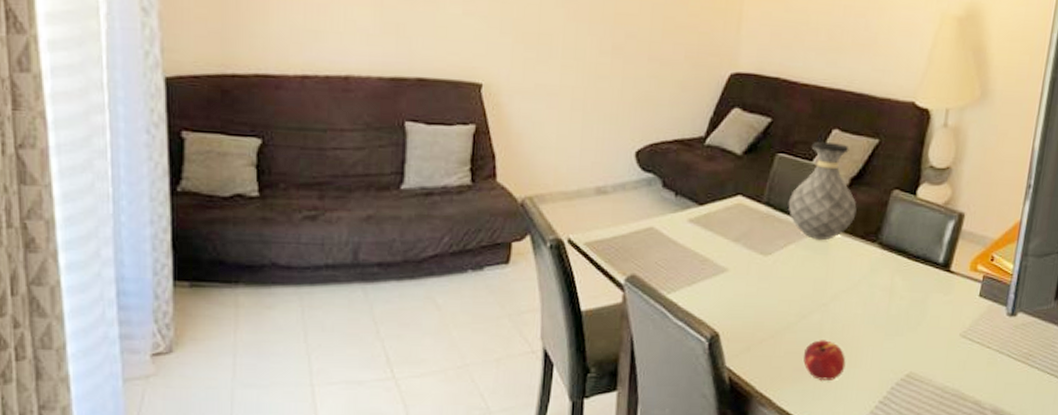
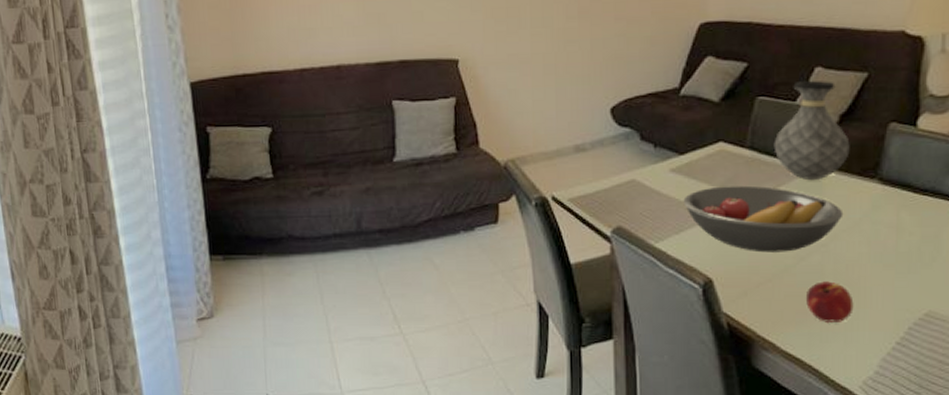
fruit bowl: none [698,240,845,310] -> present [683,185,844,253]

